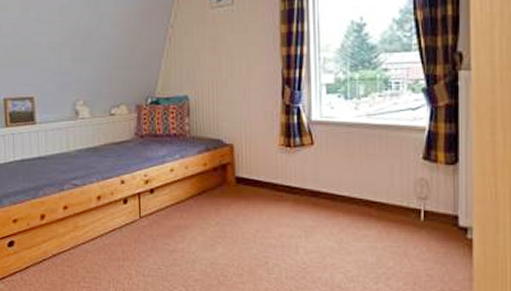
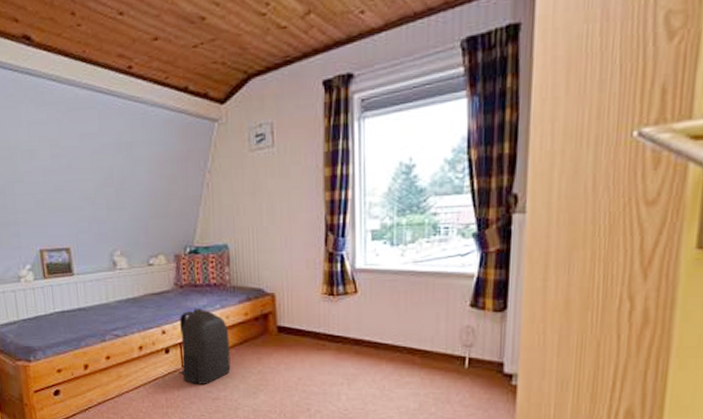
backpack: none [136,157,189,236] -> present [178,307,231,384]

